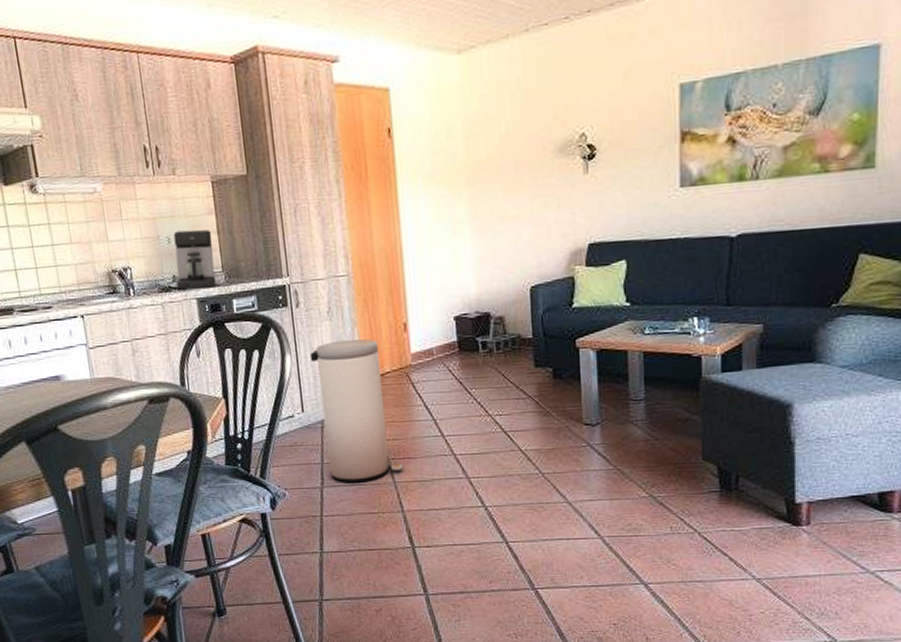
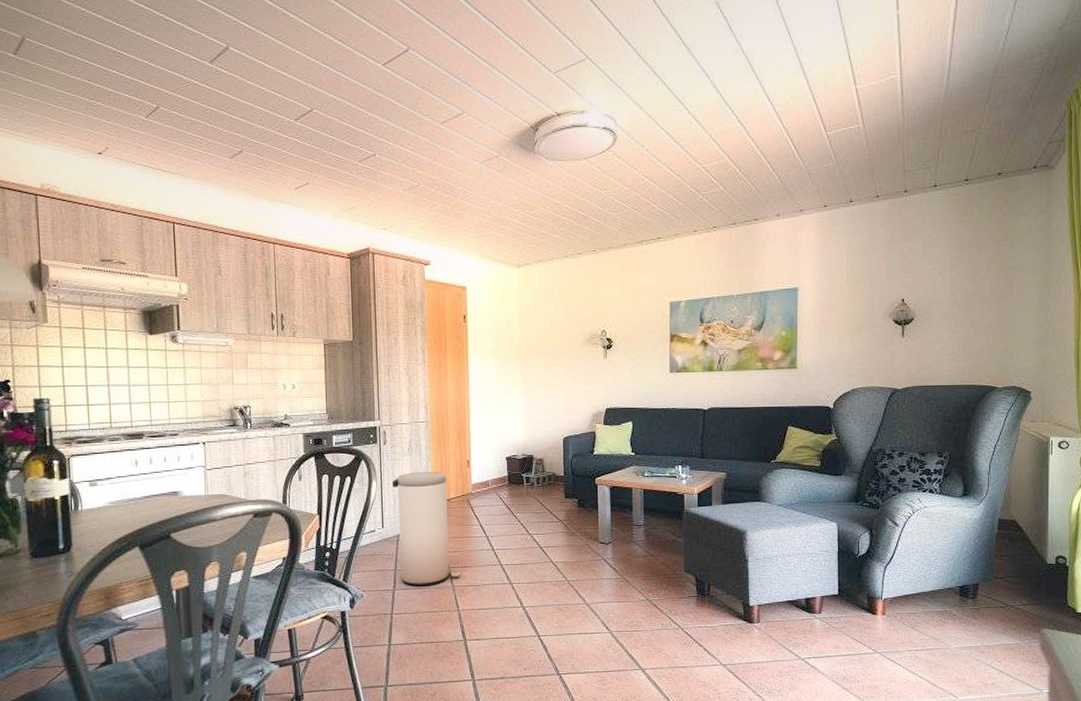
coffee maker: present [173,229,217,290] -> none [288,379,321,427]

